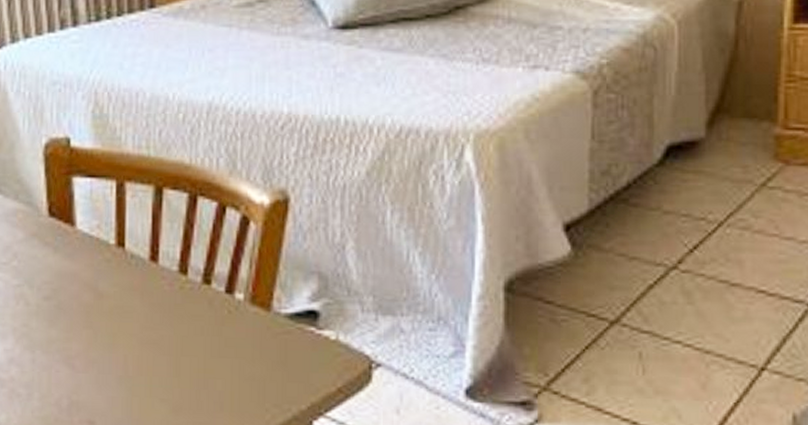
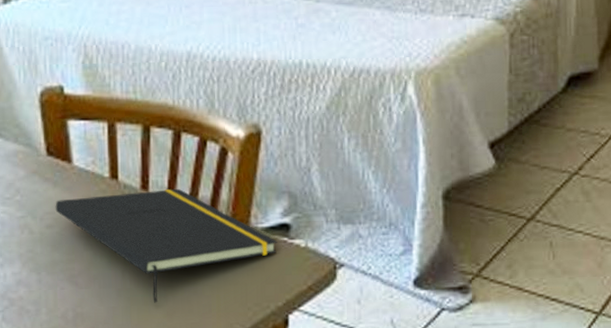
notepad: none [54,261,303,396] -> present [55,188,278,303]

